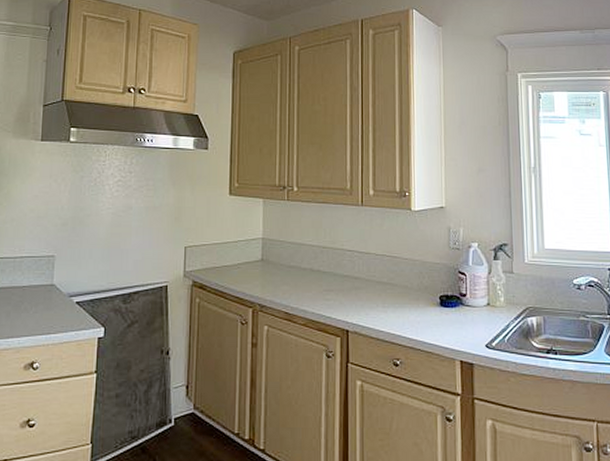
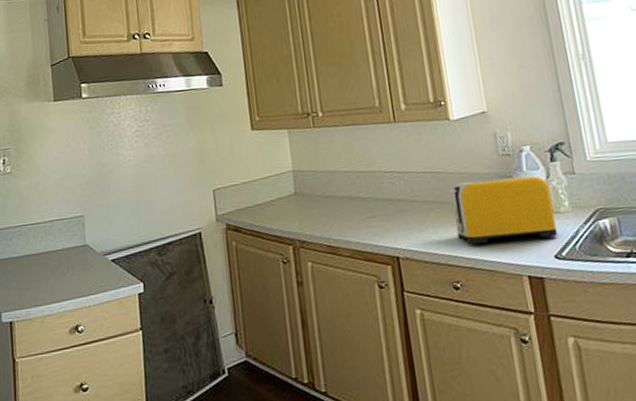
toaster: none [401,268,491,327] -> present [449,175,558,245]

